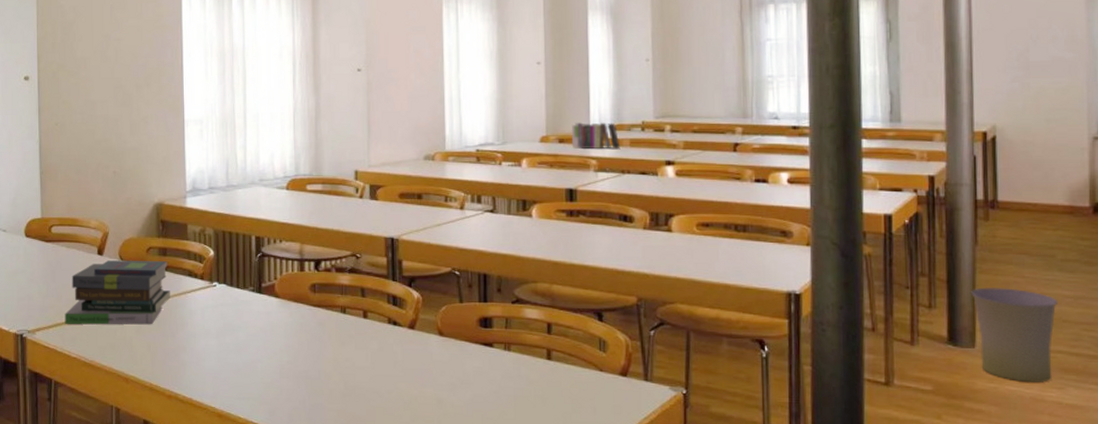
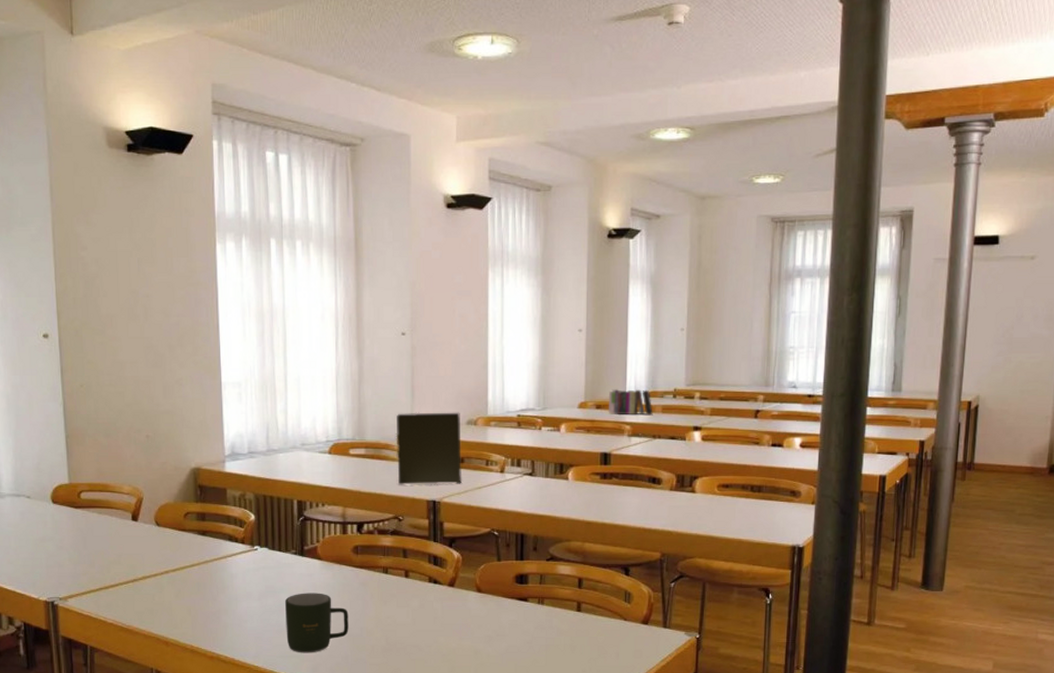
books: present [64,260,170,325] -> none [98,526,210,590]
mug: none [243,331,307,396] -> present [285,593,349,653]
binder: none [352,147,421,222] -> present [396,412,463,485]
waste bin: present [971,287,1057,383] -> none [944,539,1012,618]

